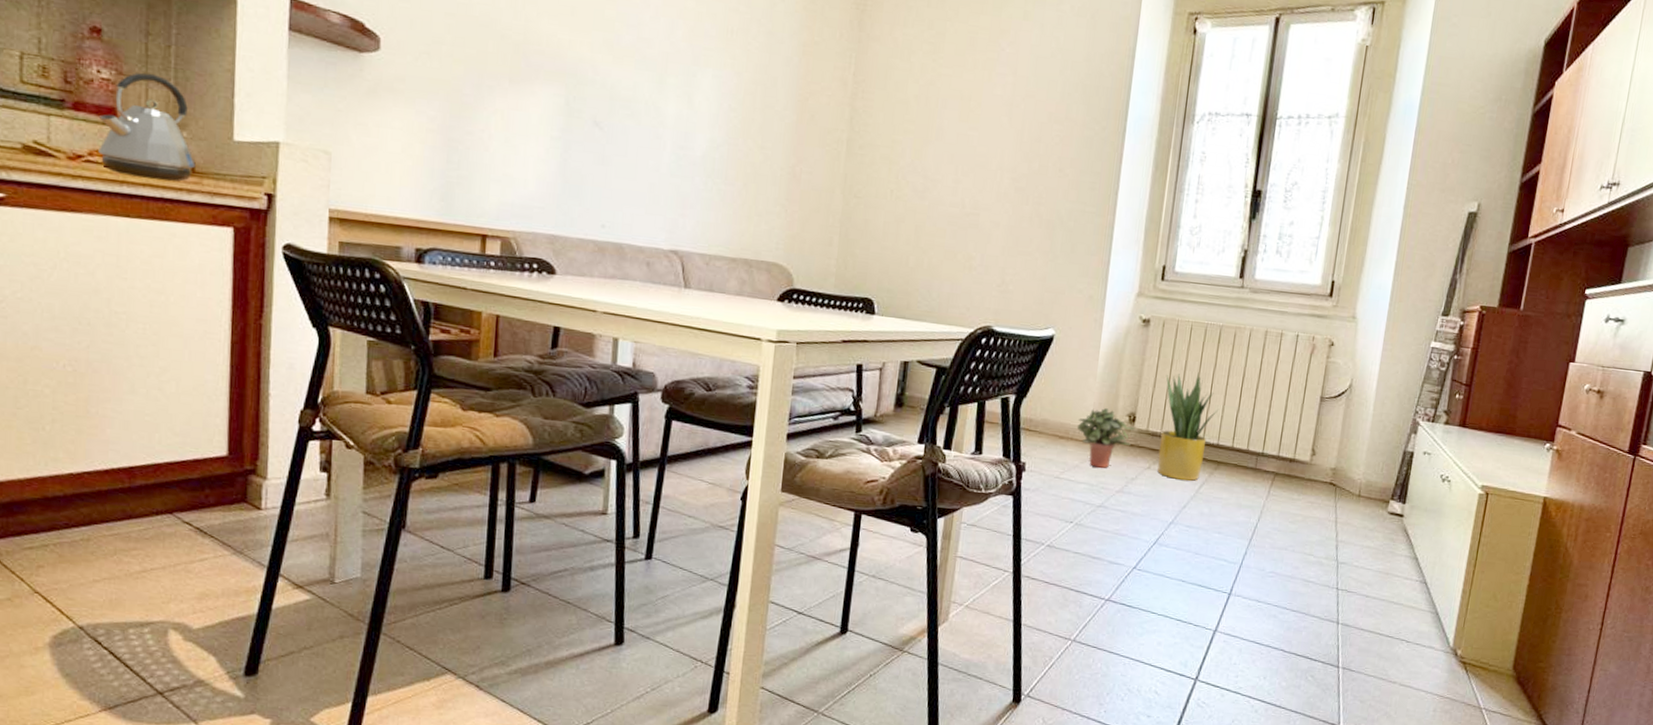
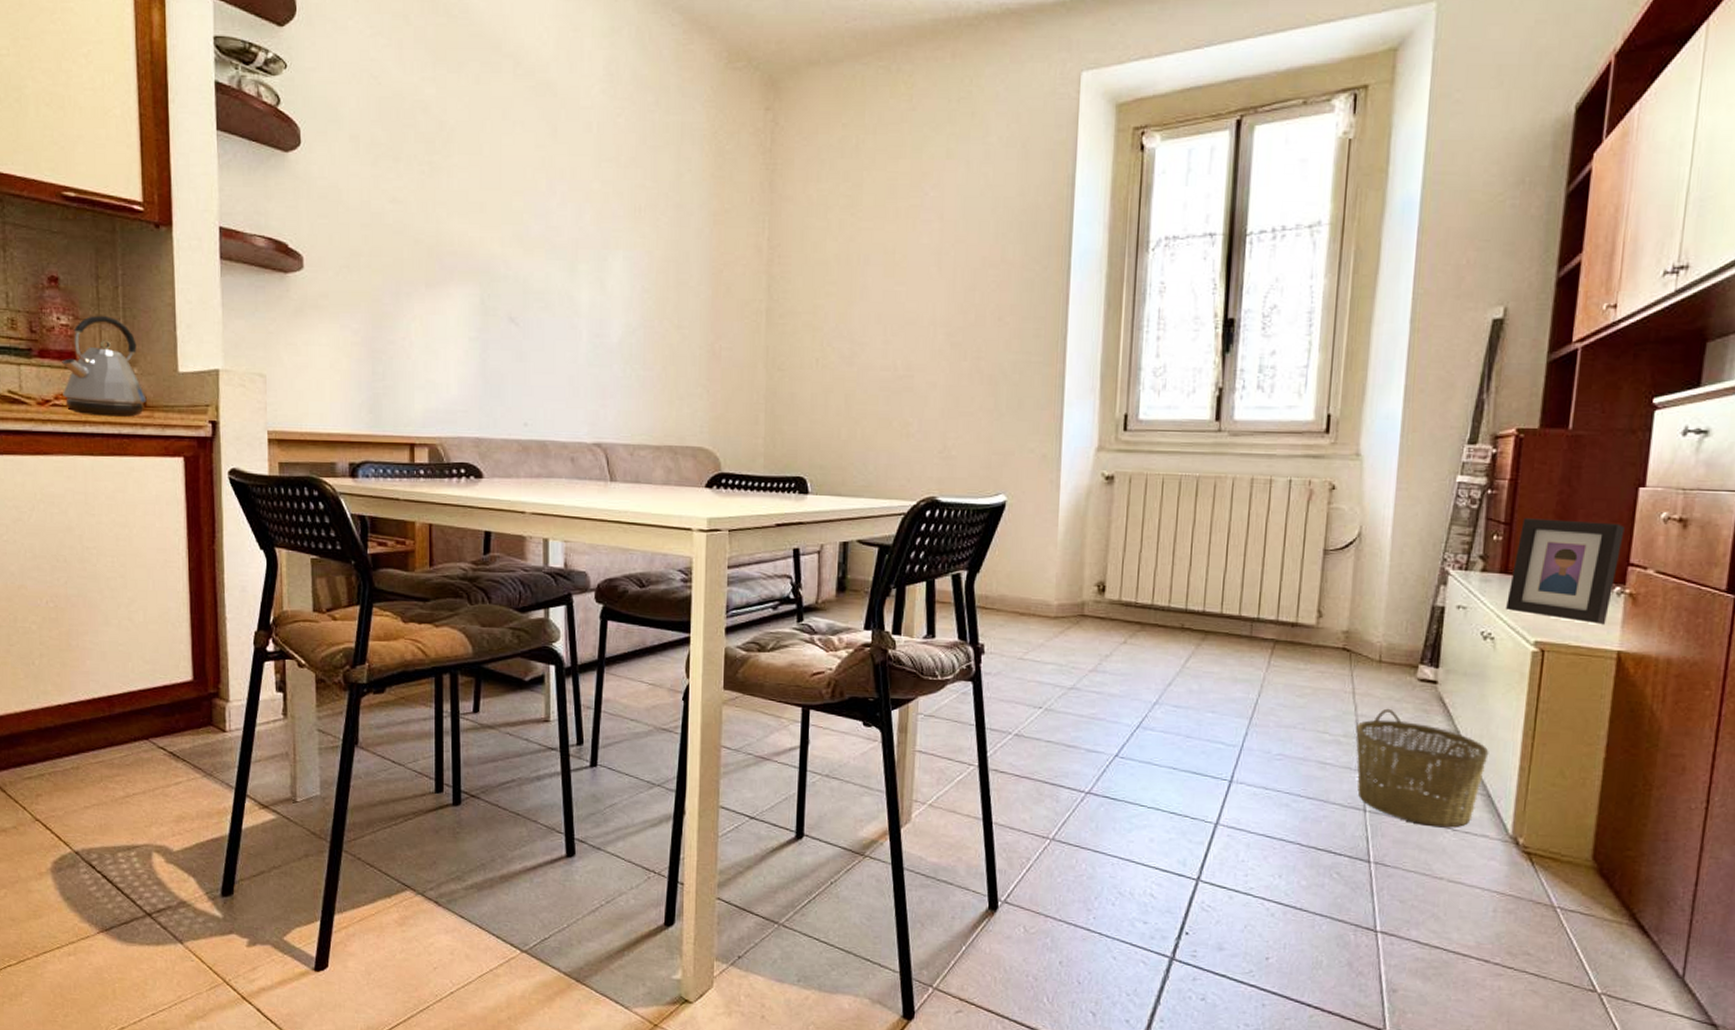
potted plant: present [1076,408,1135,468] -> none [1039,579,1106,646]
planter: present [1157,372,1220,481] -> none [1134,531,1203,654]
basket: none [1333,536,1440,639] -> present [1355,708,1489,827]
picture frame: none [1460,381,1557,475] -> present [1505,518,1625,625]

